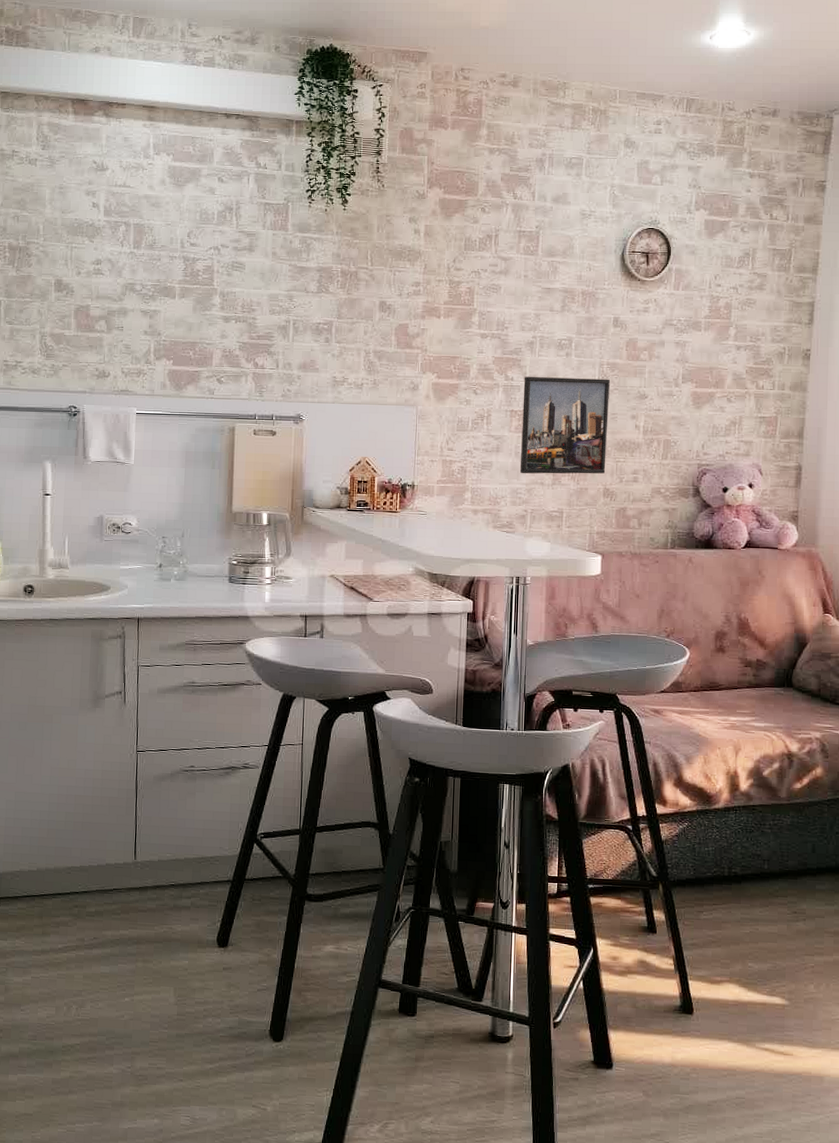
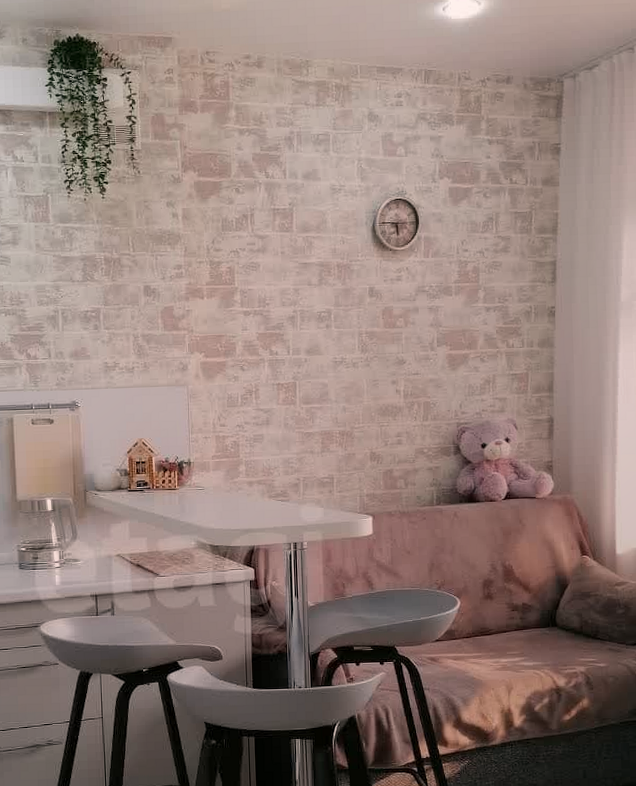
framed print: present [519,377,611,474] -> none [287,347,371,444]

